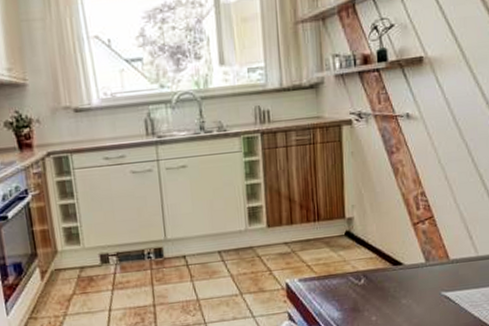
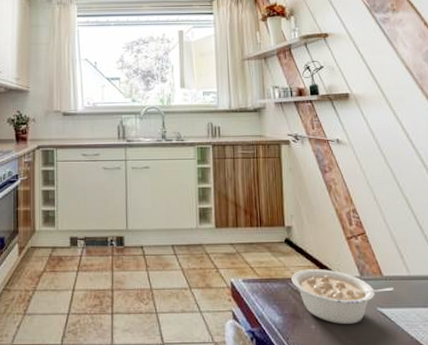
legume: none [351,259,460,313] -> present [291,269,394,324]

